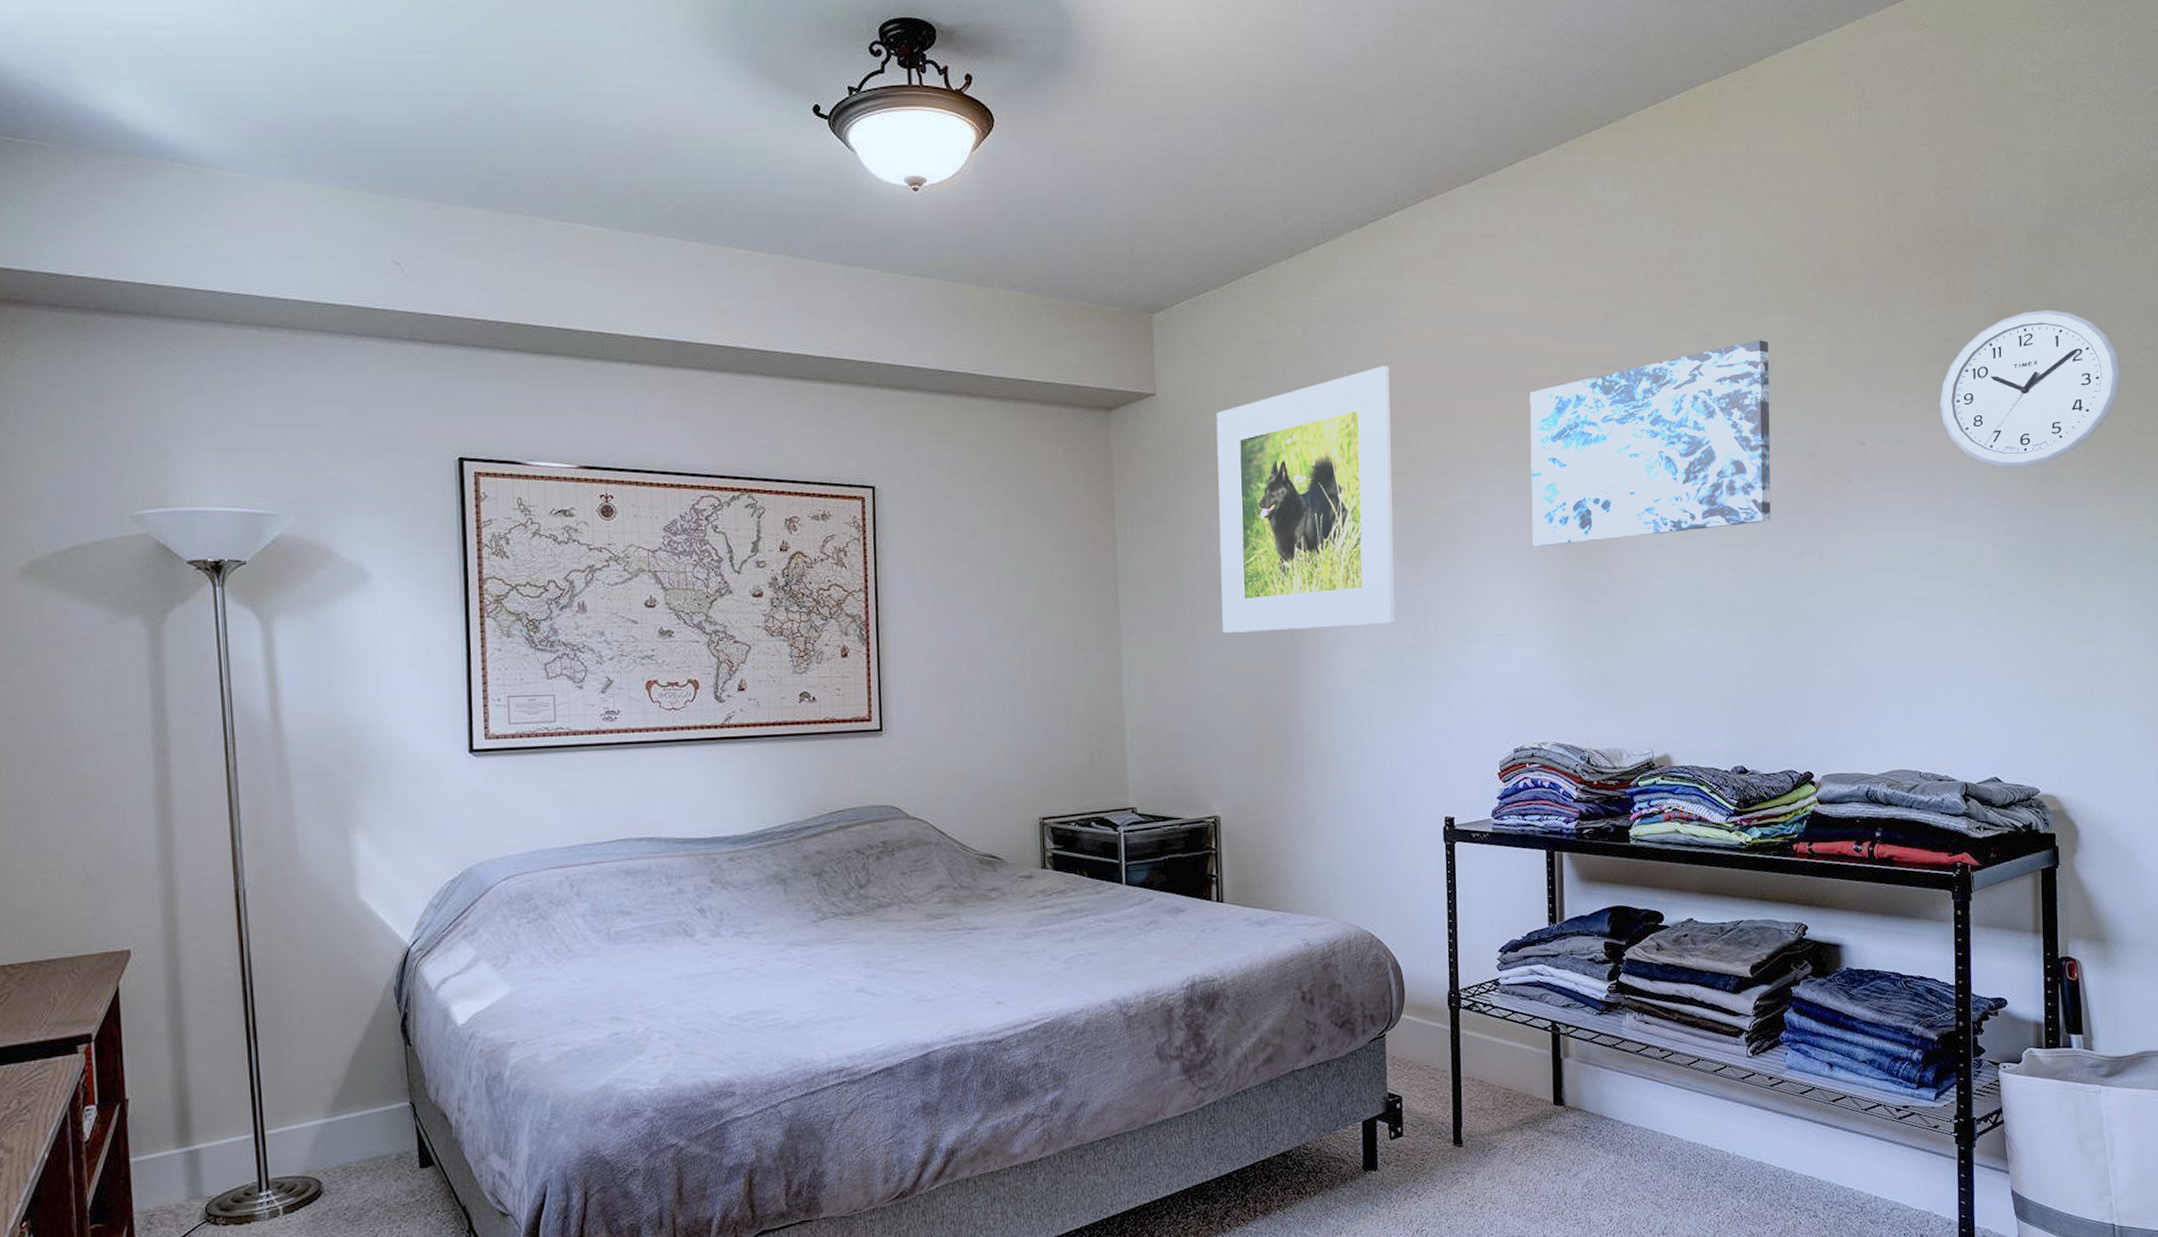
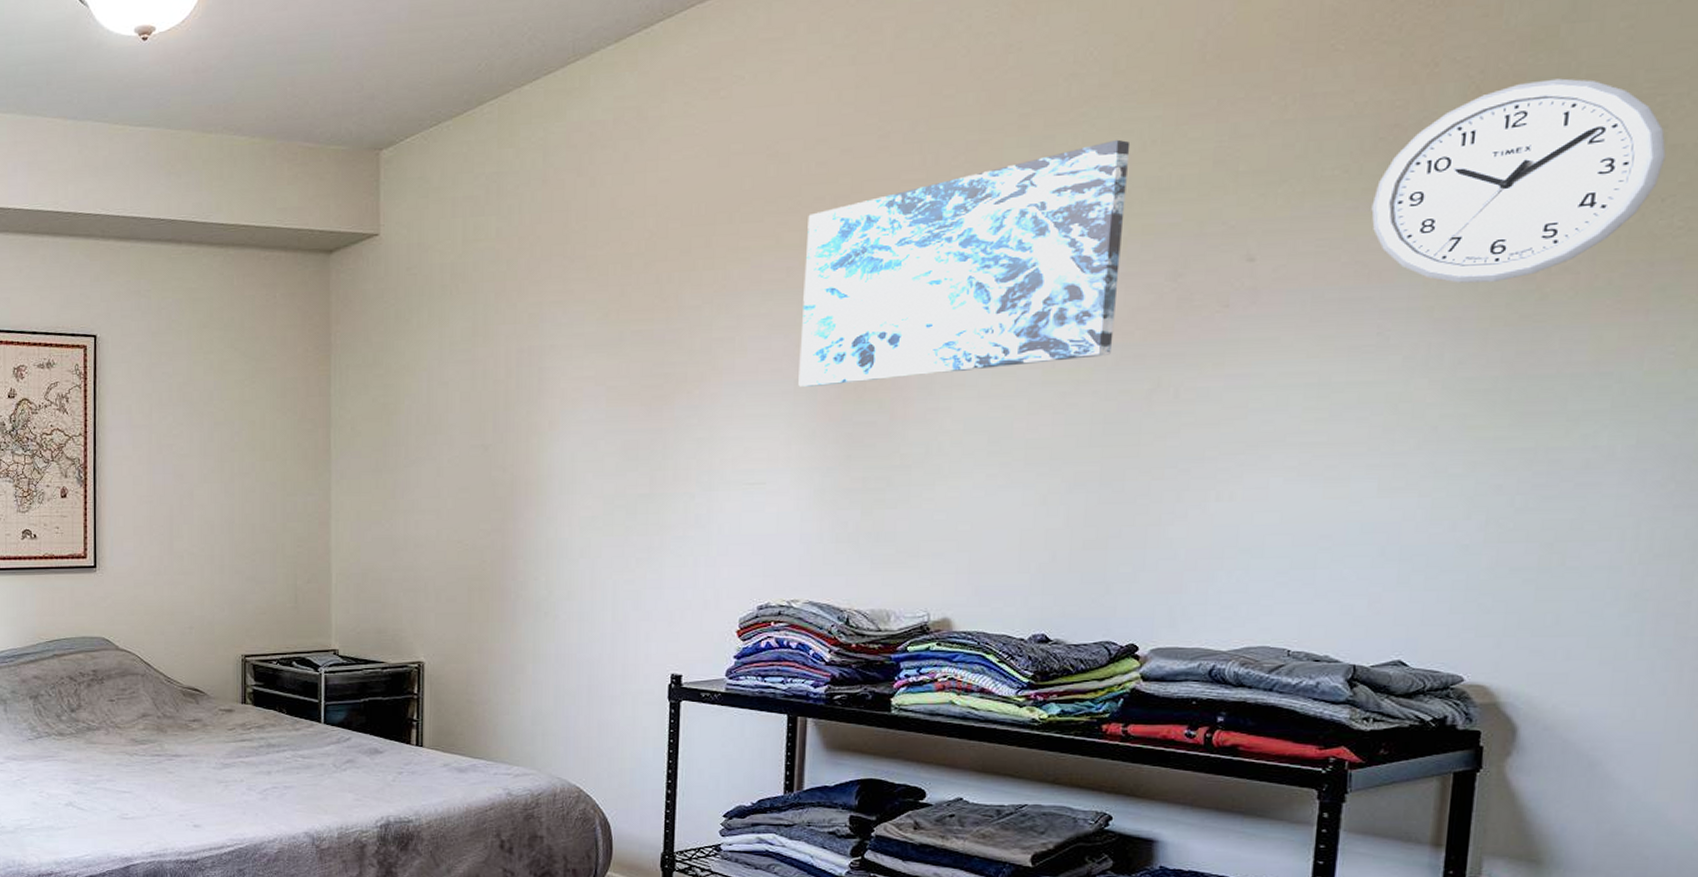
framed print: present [1216,366,1396,633] -> none [437,193,642,479]

